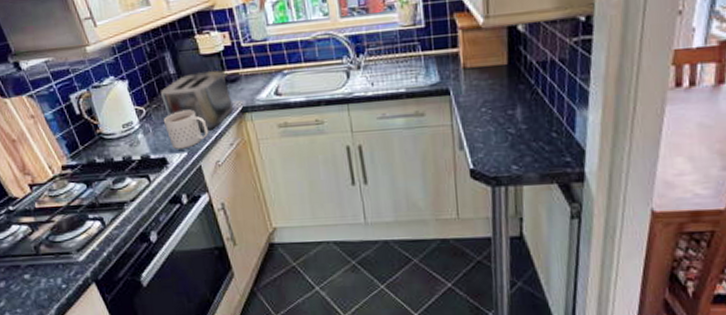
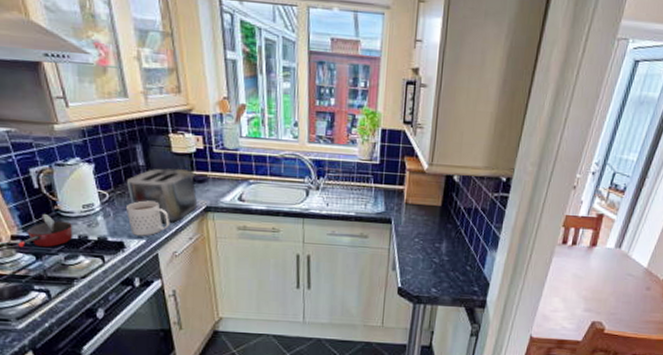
saucepan: none [69,138,118,177] -> present [18,213,73,248]

